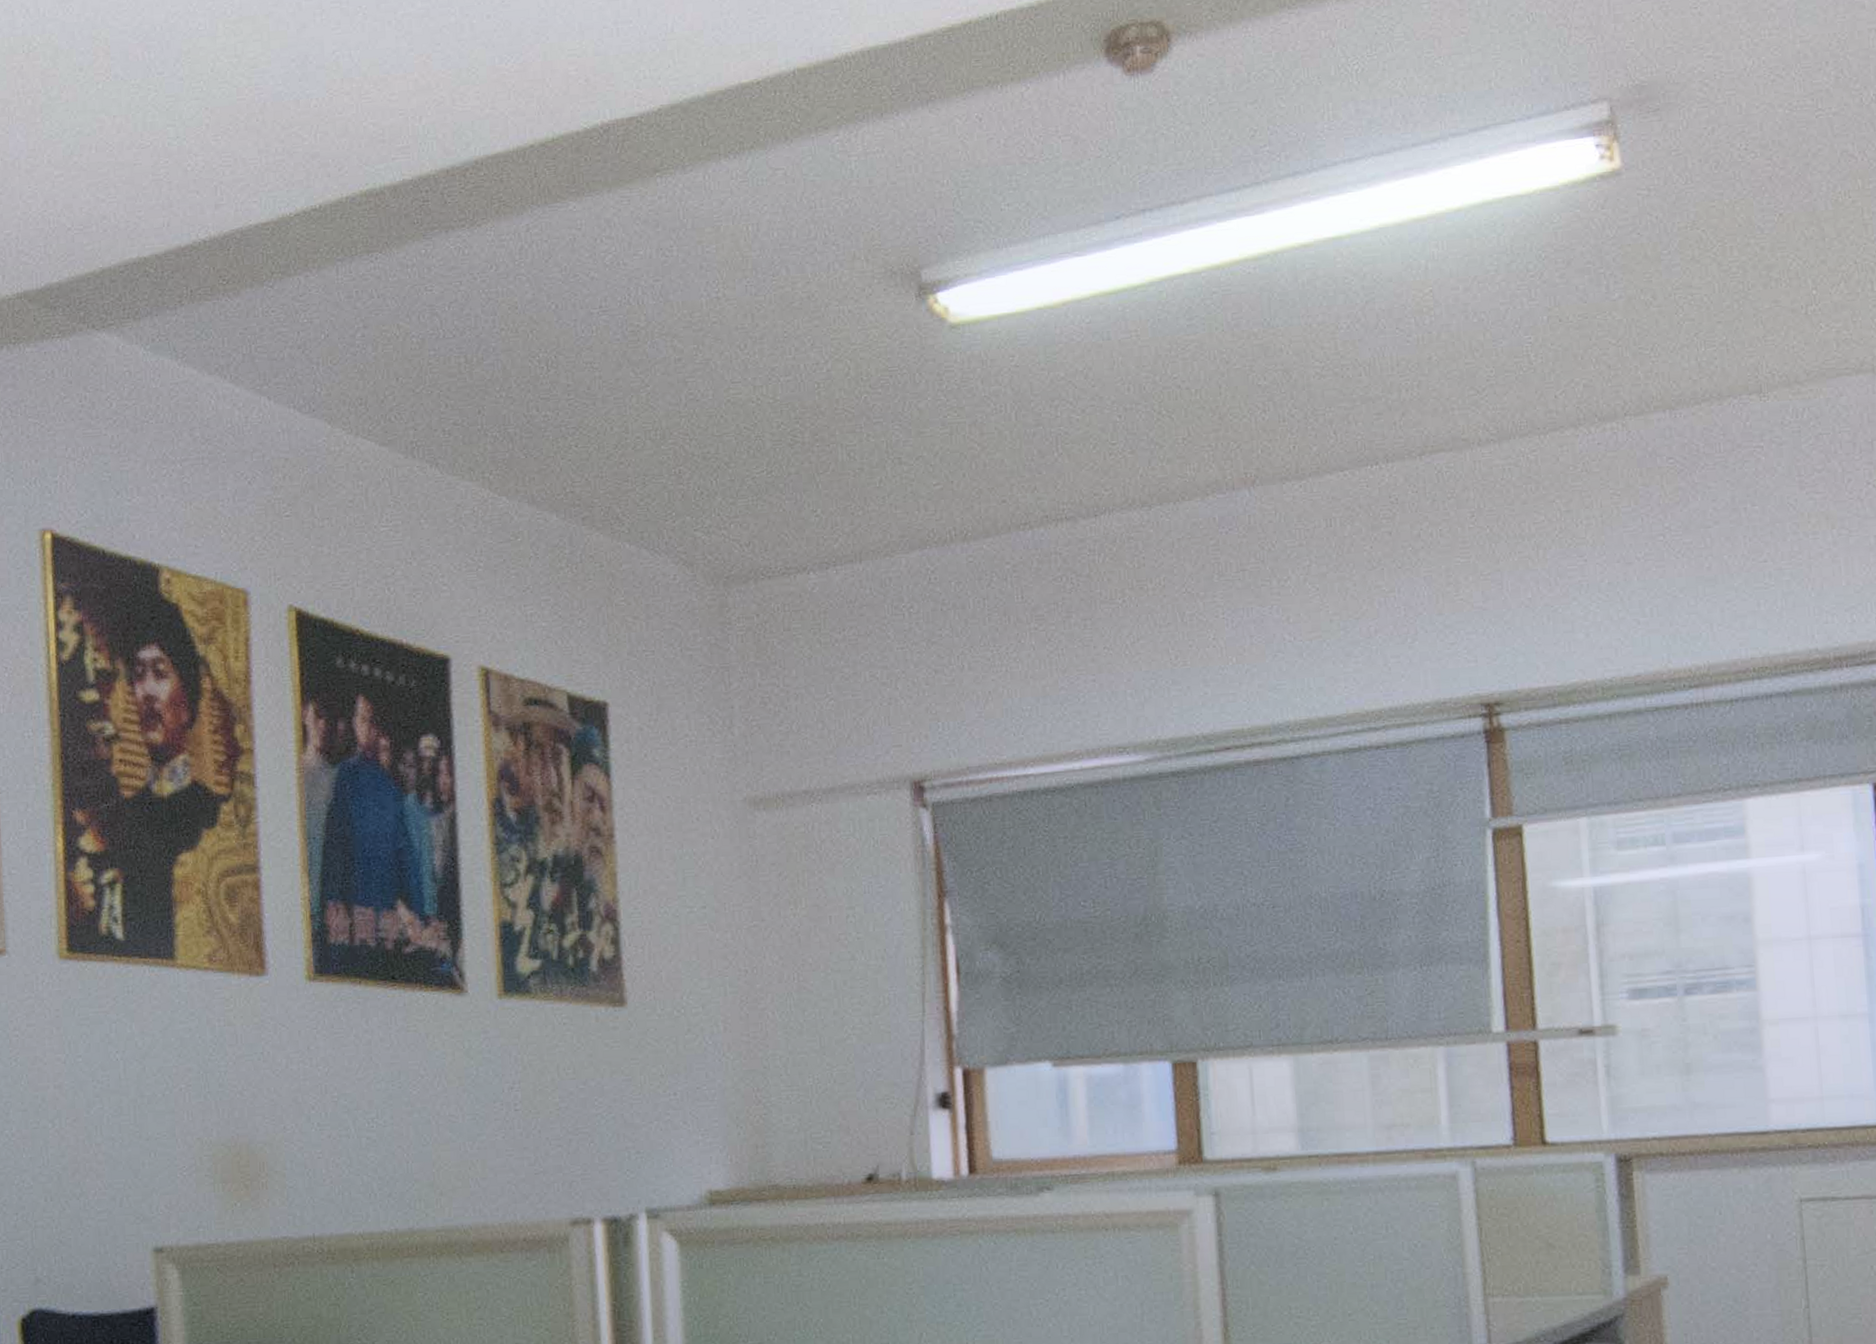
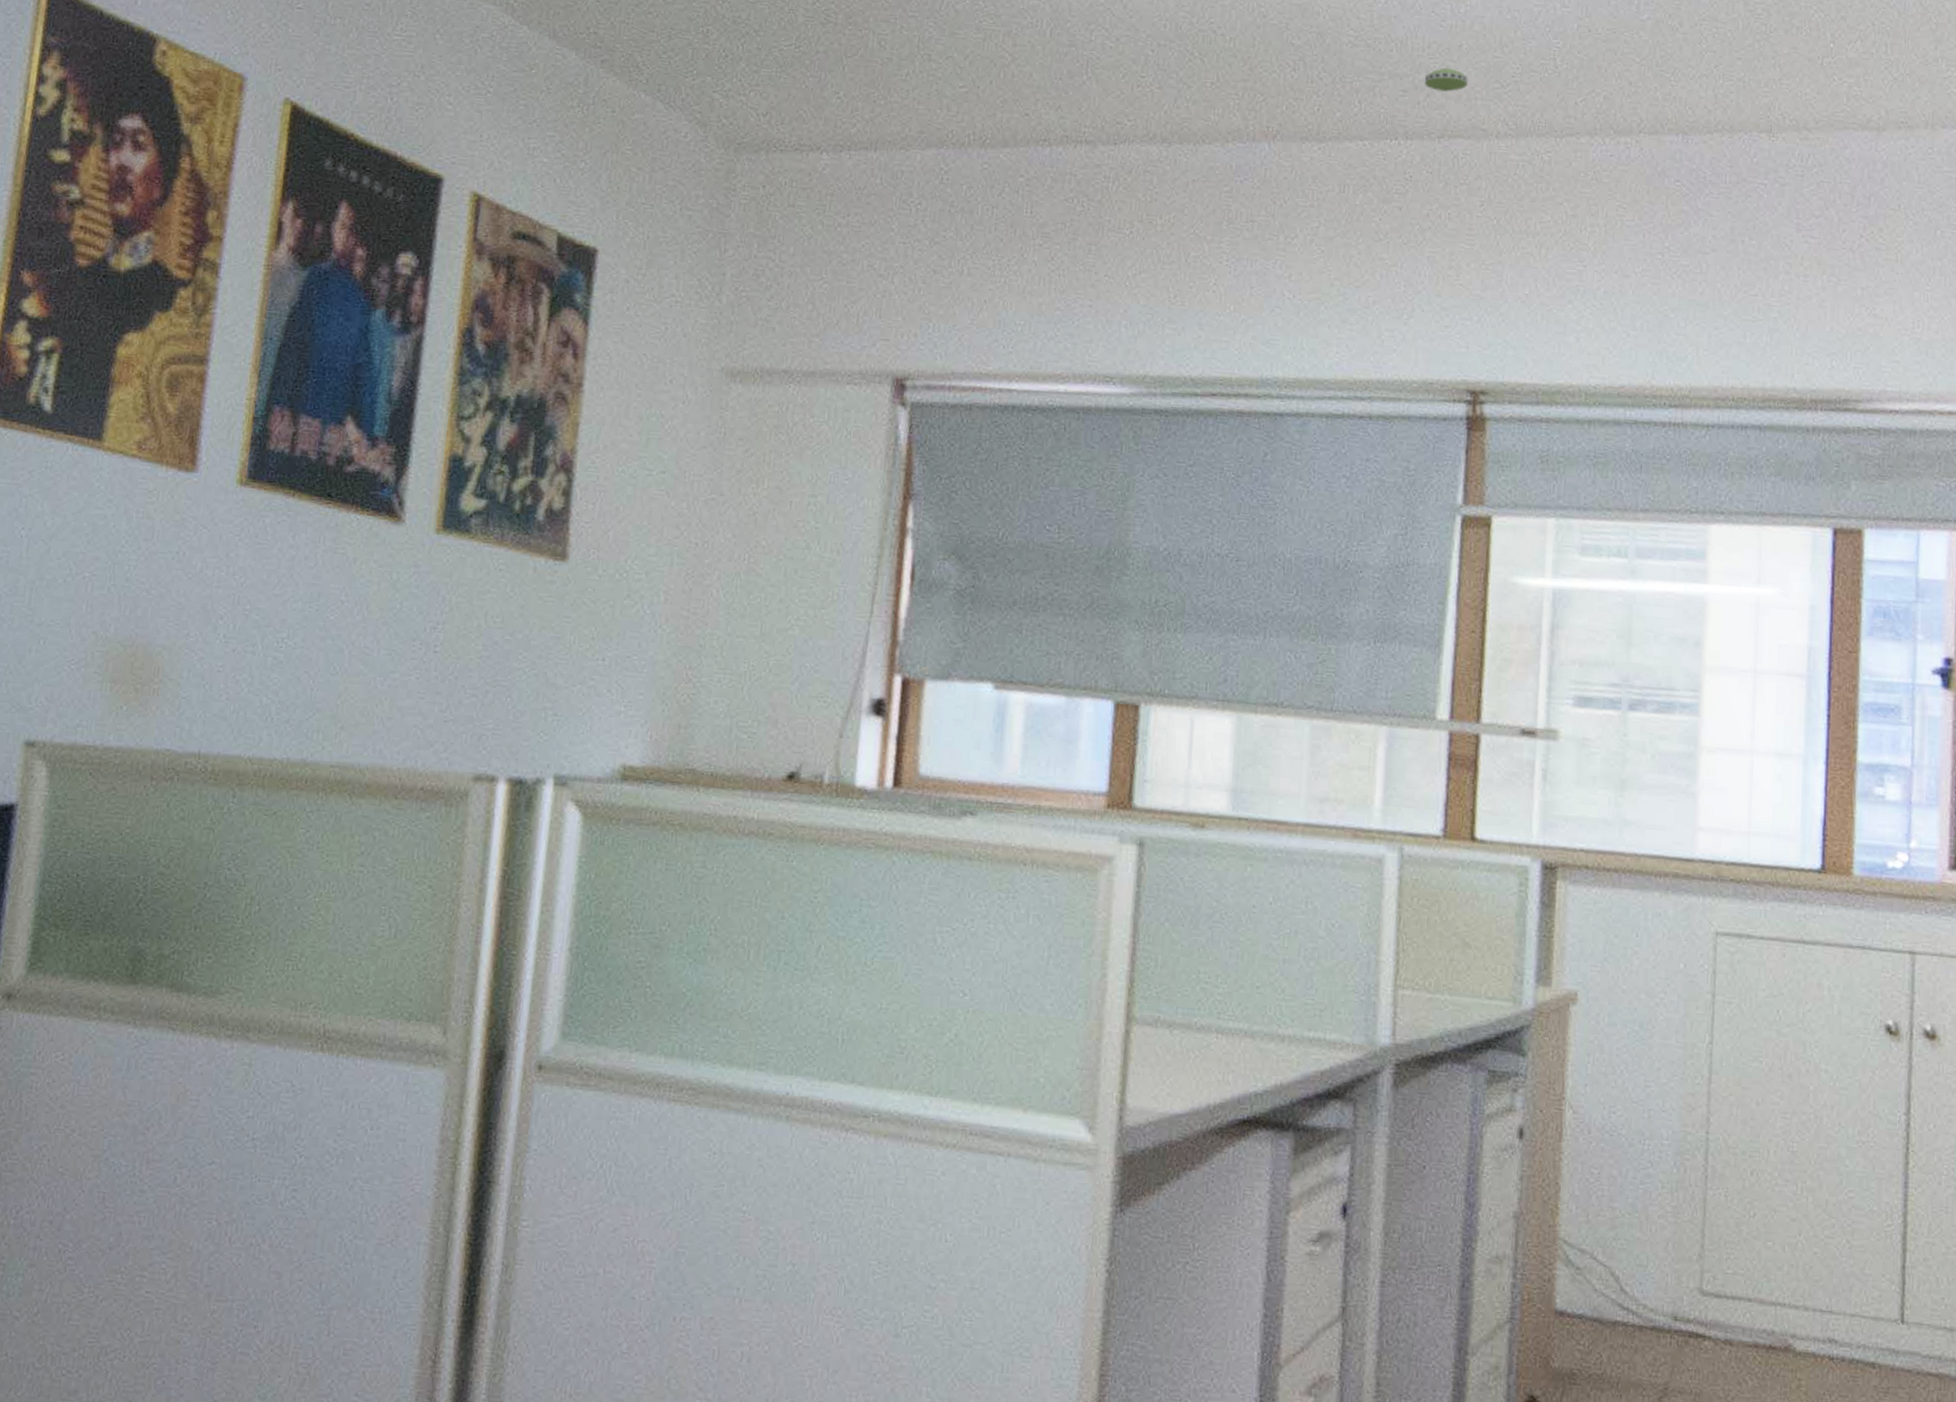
smoke detector: none [1397,382,1443,409] -> present [1424,67,1469,92]

